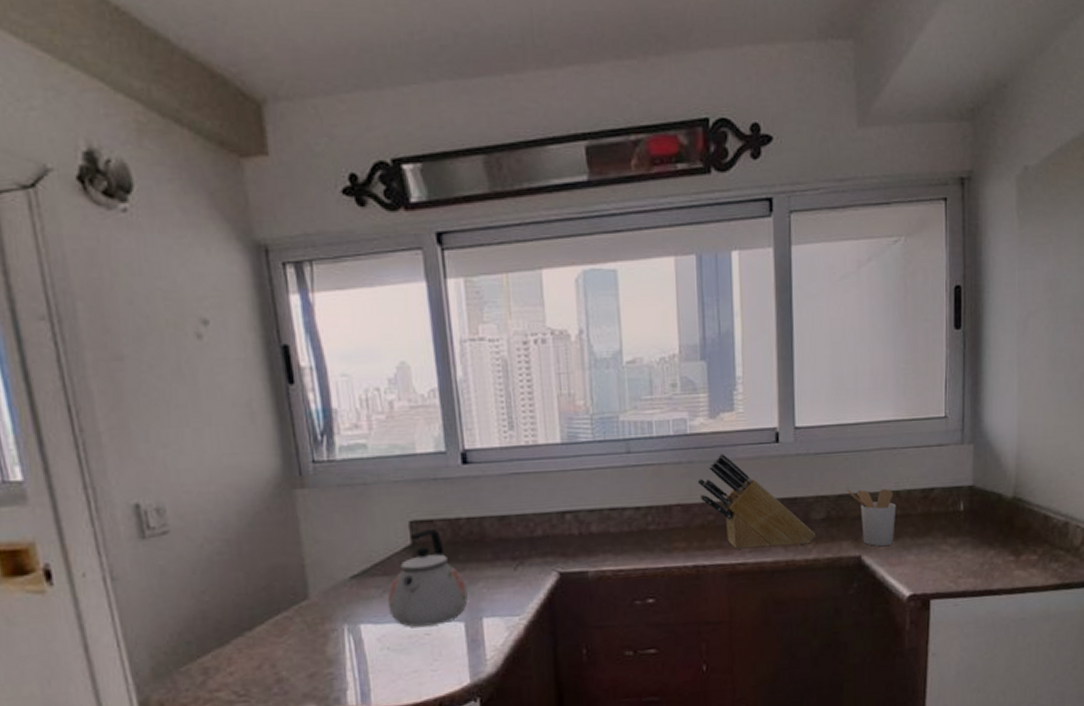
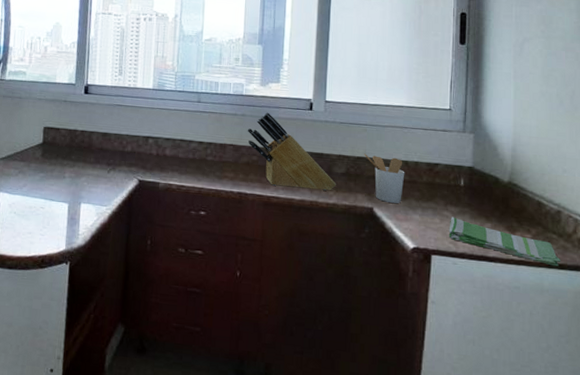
kettle: present [387,528,468,627] -> none [20,133,74,202]
dish towel: none [948,550,1069,587] -> present [448,216,561,267]

